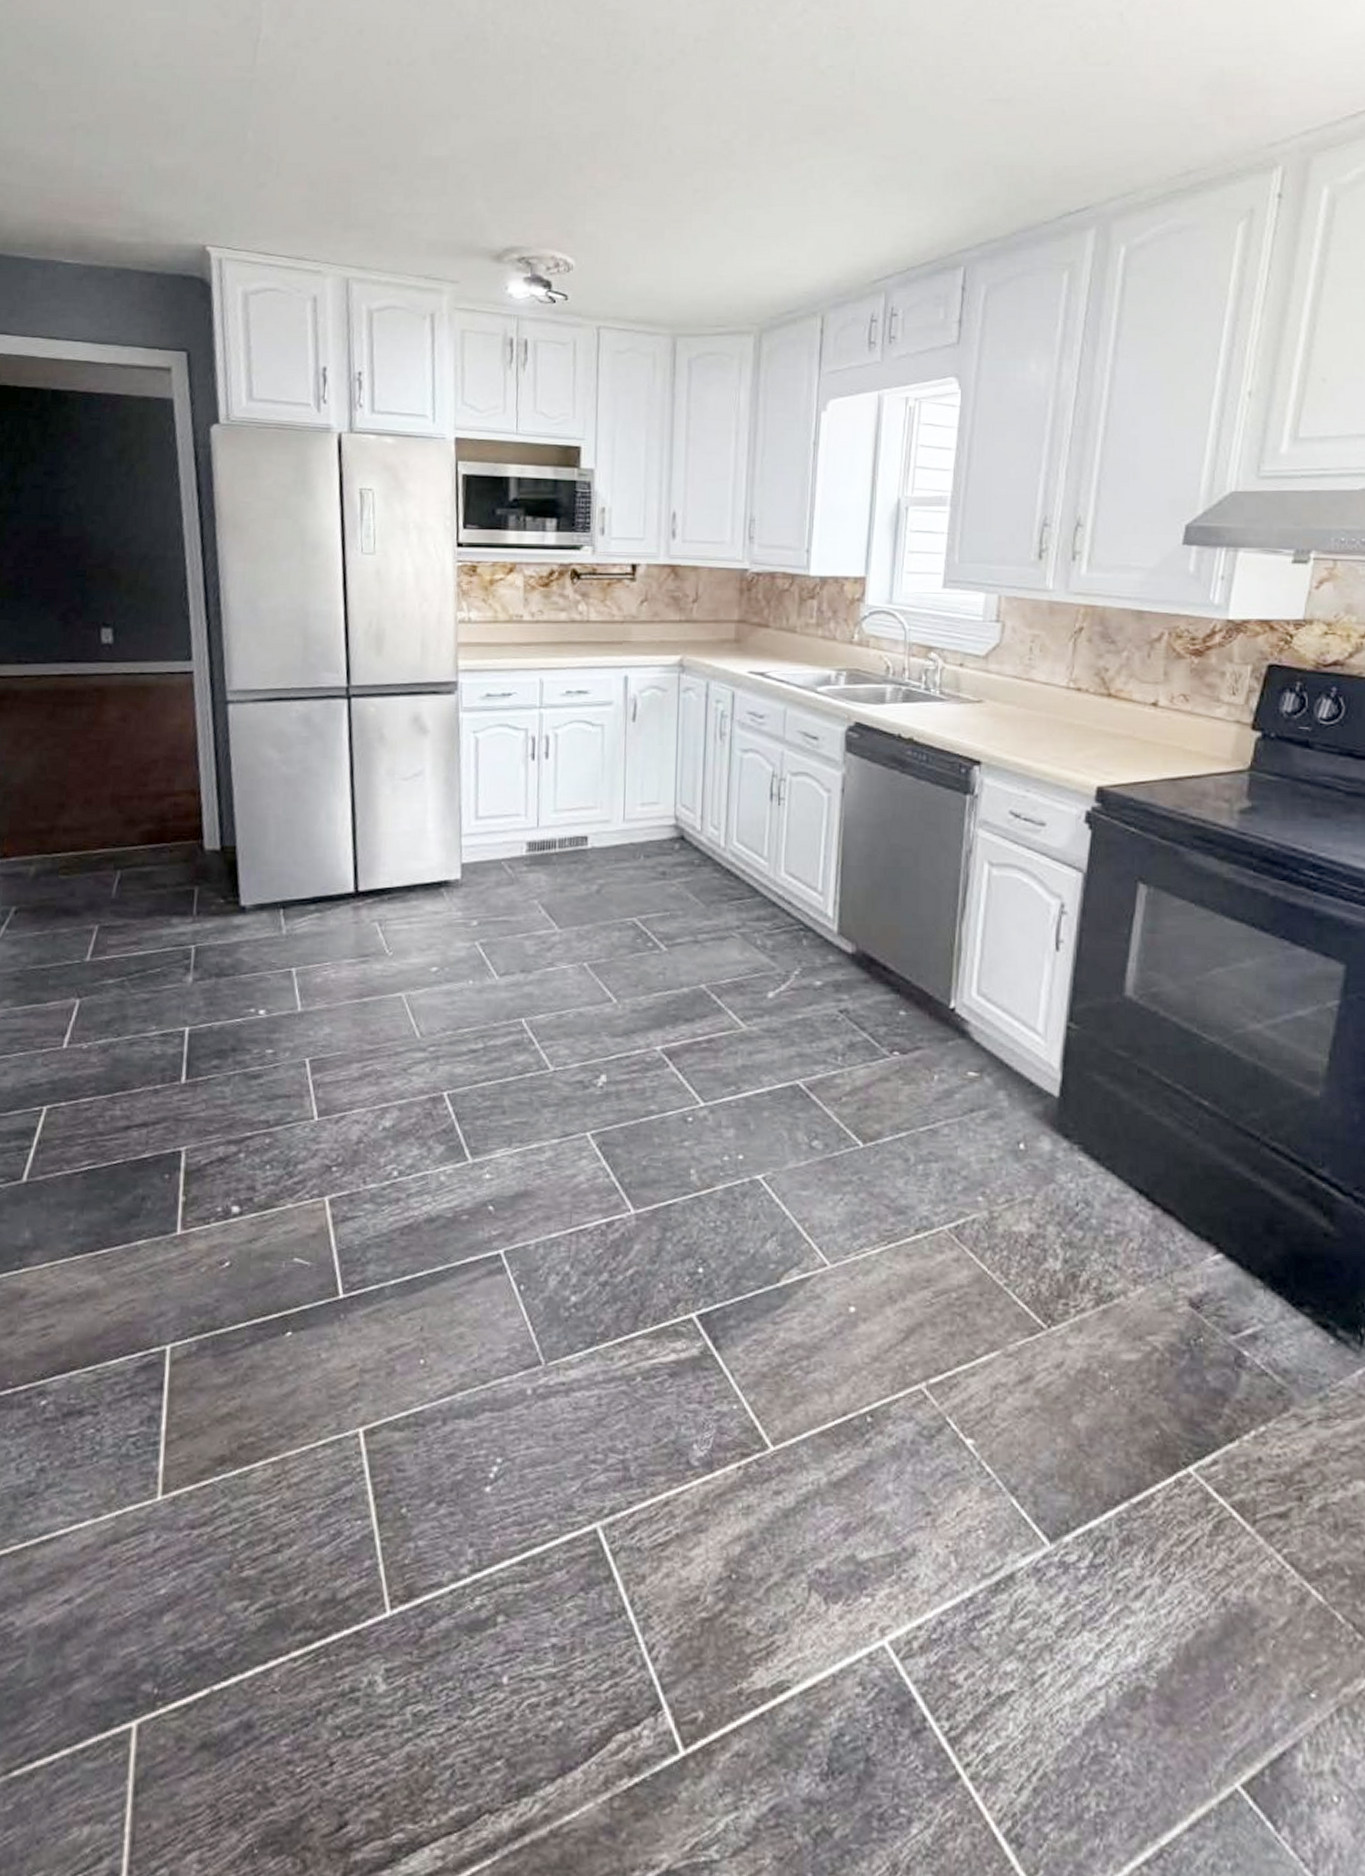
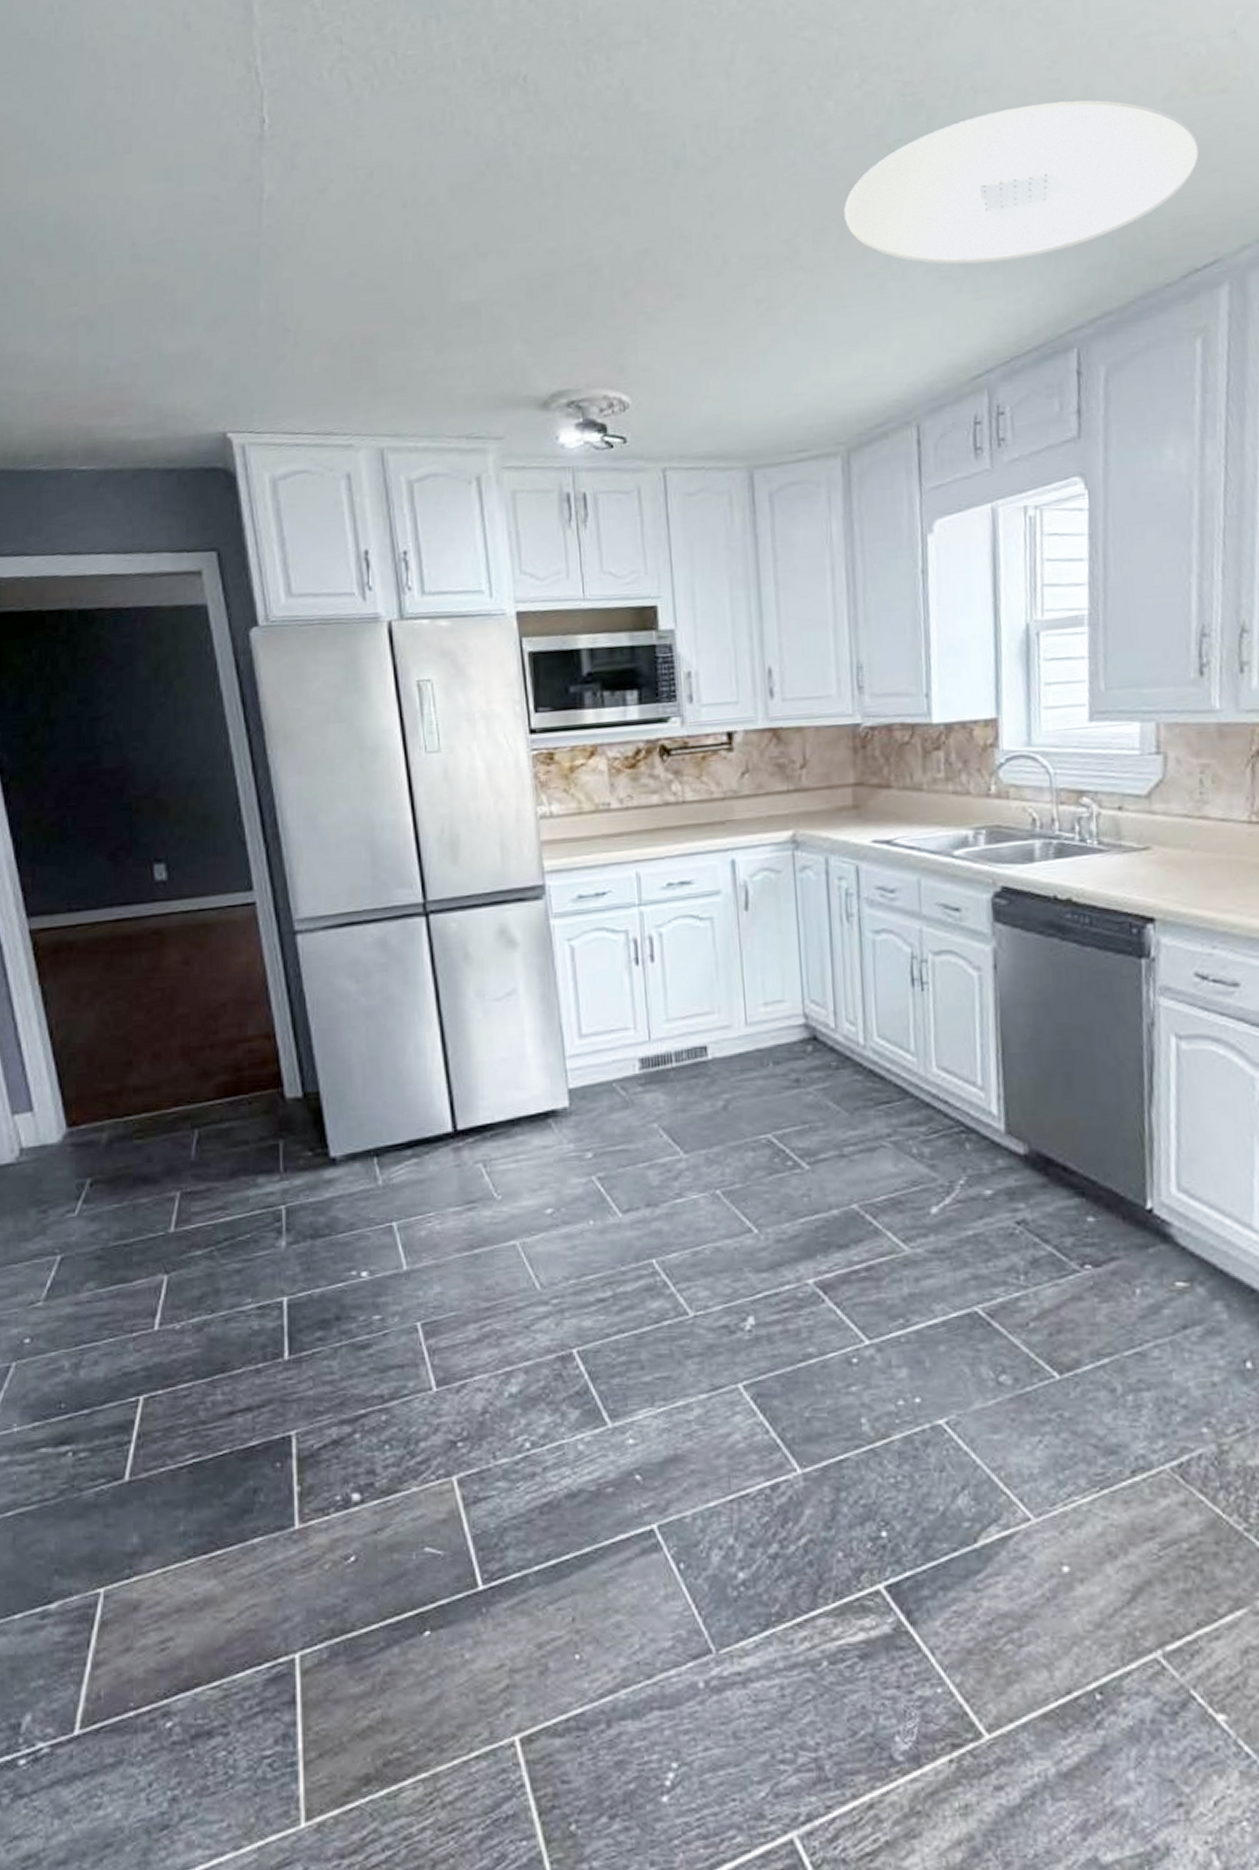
ceiling light: none [777,52,1082,184] -> present [844,100,1200,265]

